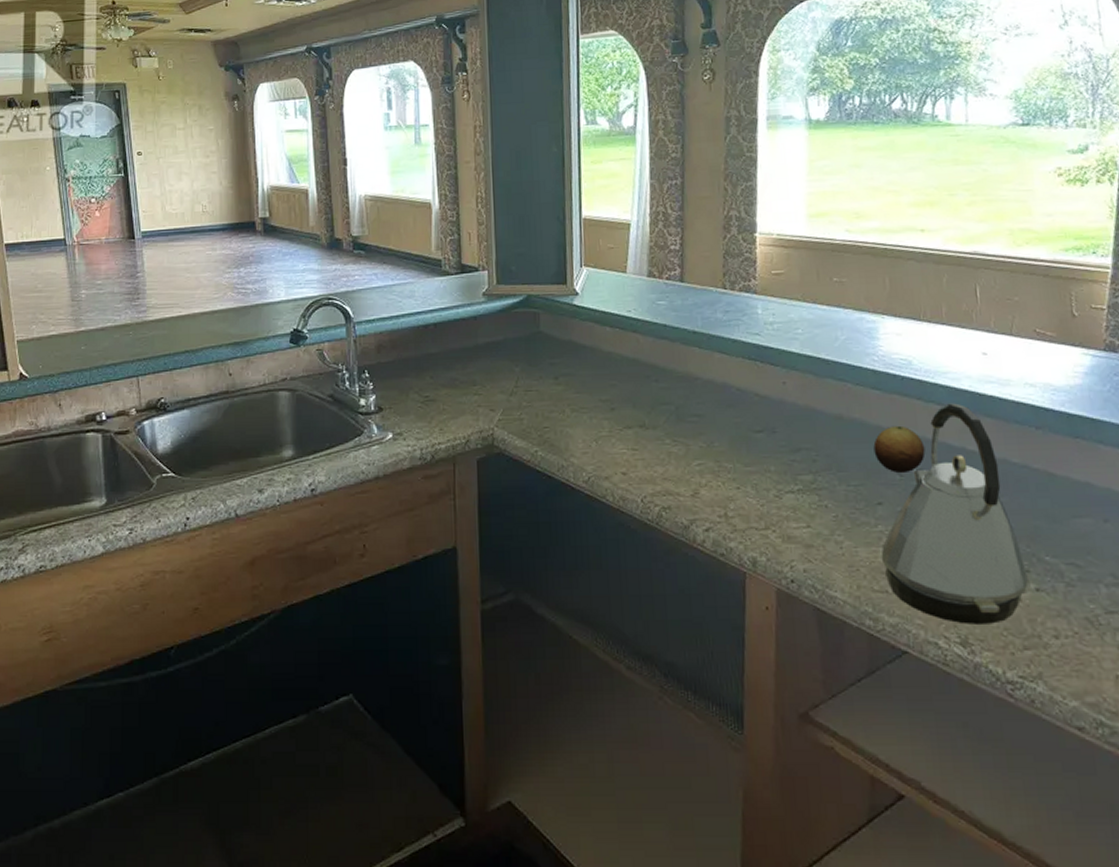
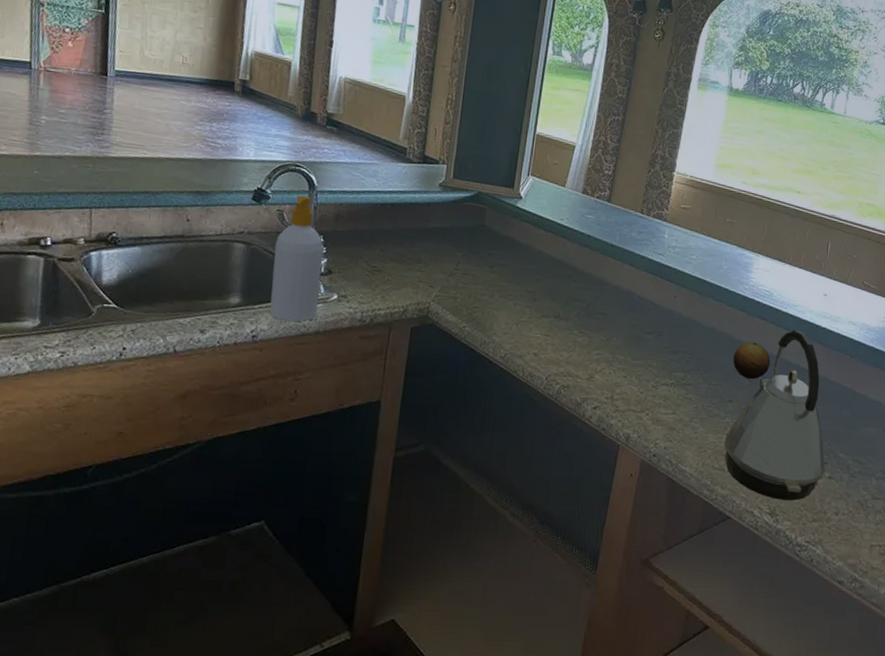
soap bottle: none [320,329,374,470] -> present [269,195,323,323]

